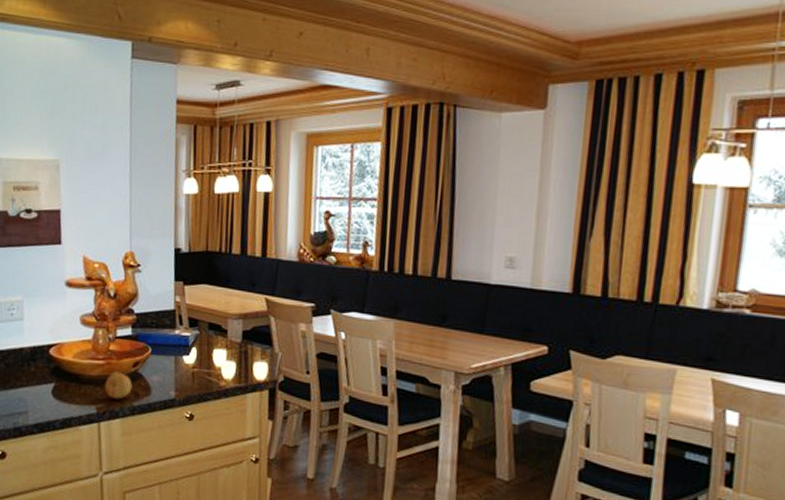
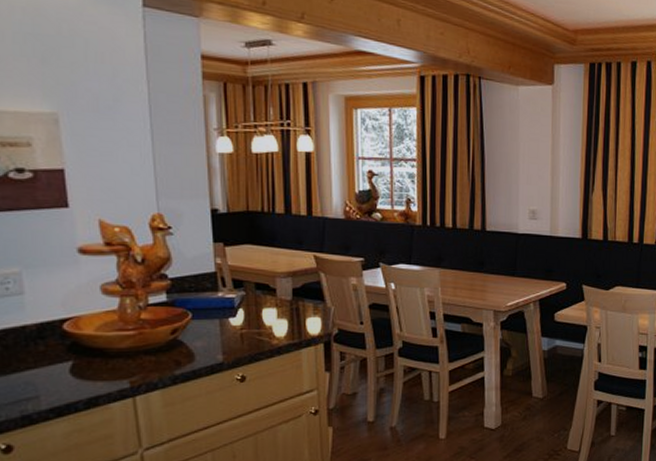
fruit: present [104,372,132,399] -> none [138,341,172,370]

